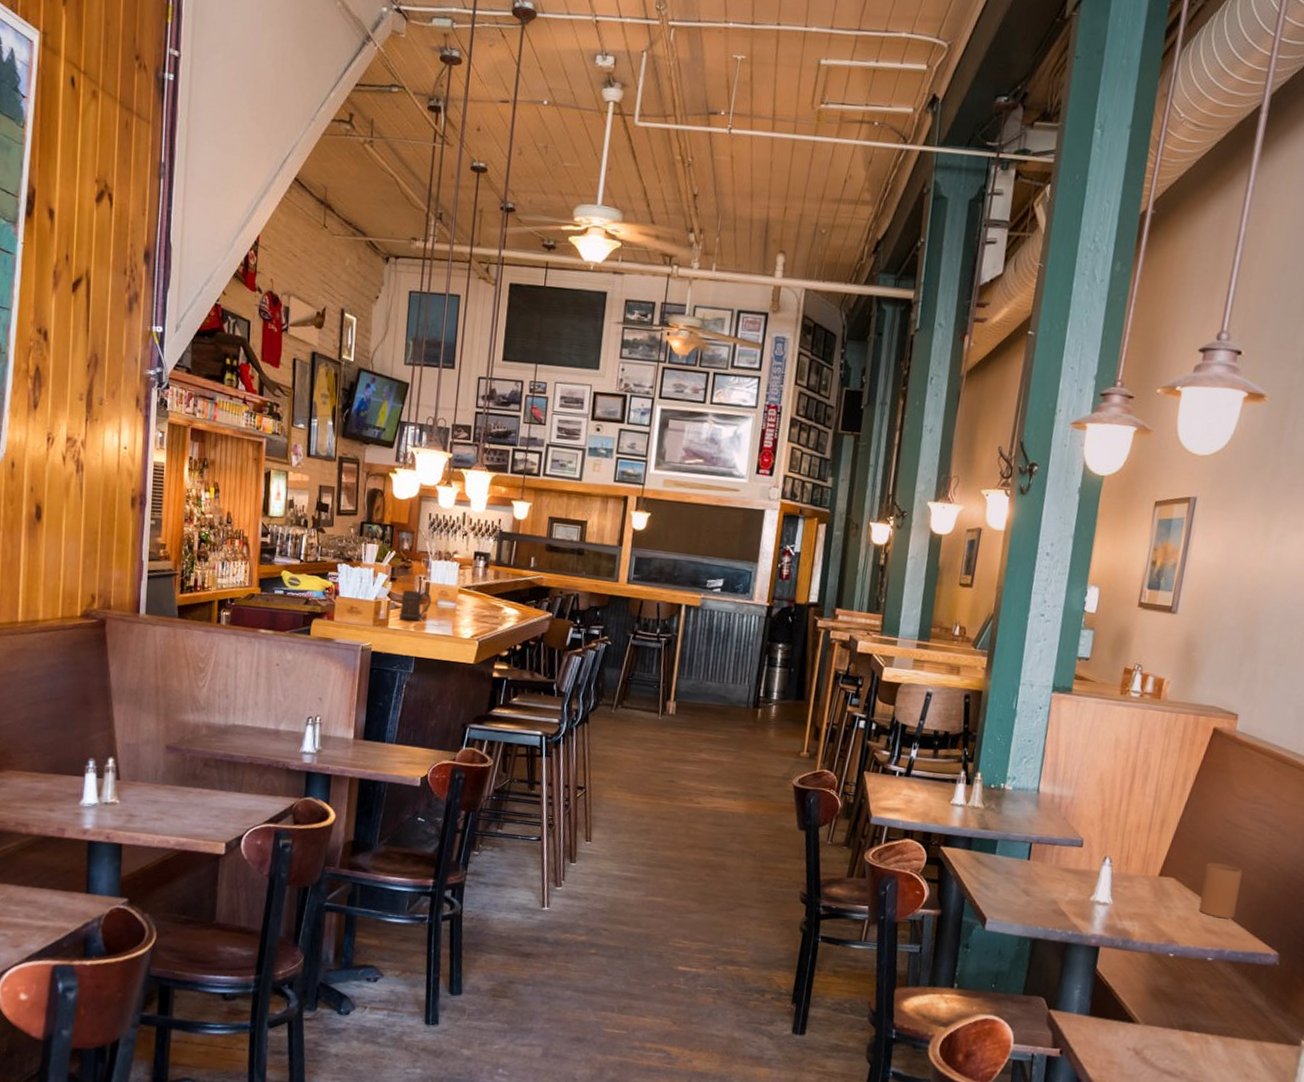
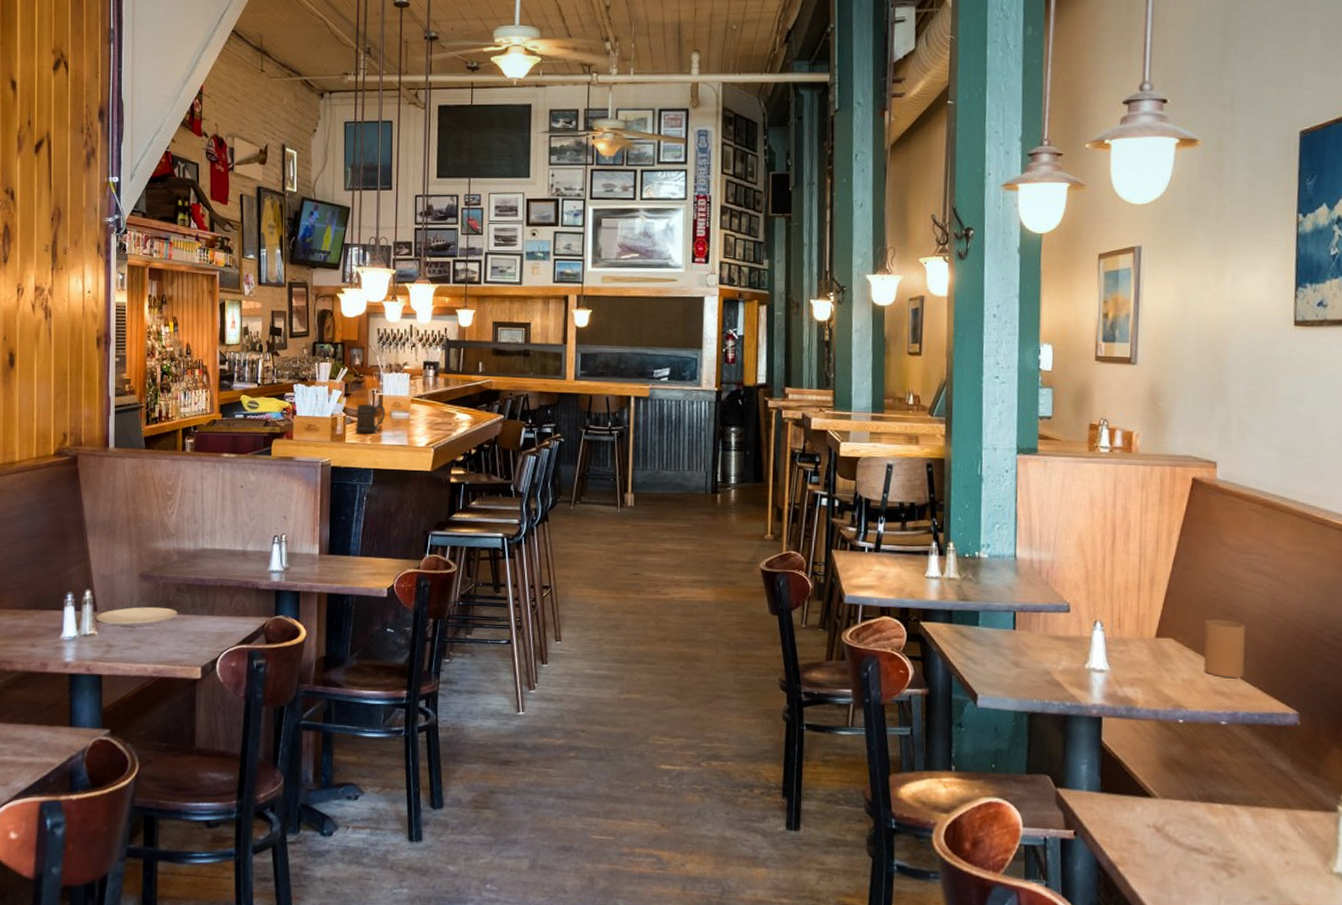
plate: none [118,778,204,799] -> present [96,606,178,627]

